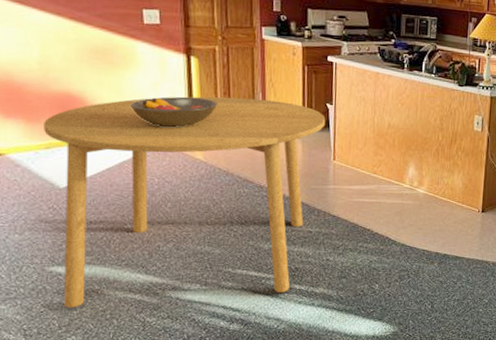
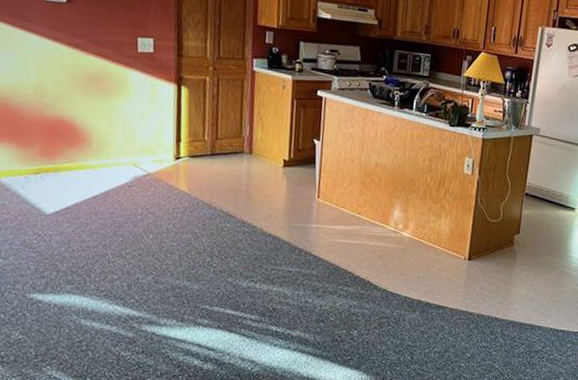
dining table: present [44,96,326,308] -> none [34,127,312,337]
fruit bowl: present [130,96,218,127] -> none [119,126,206,158]

